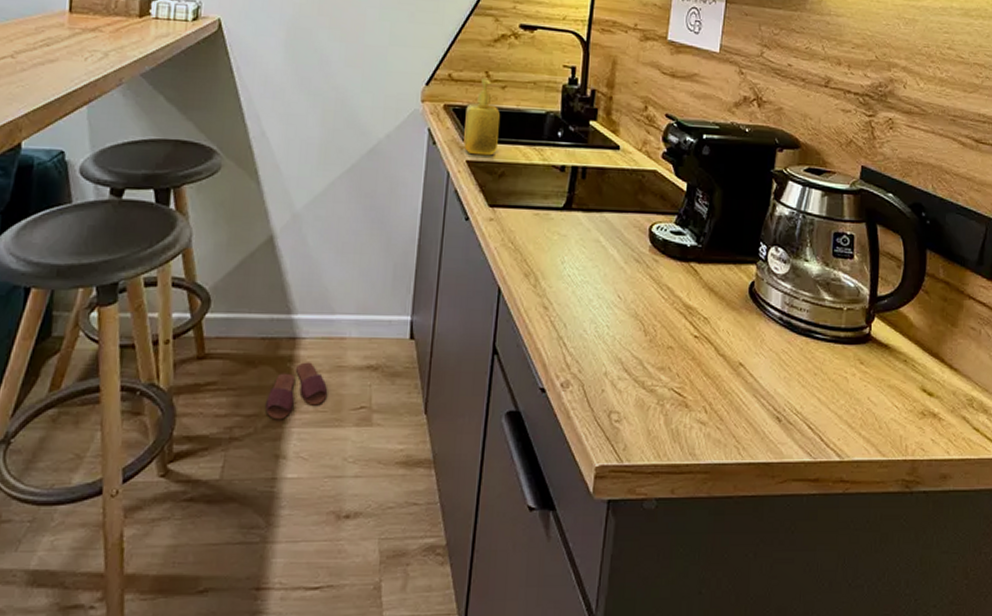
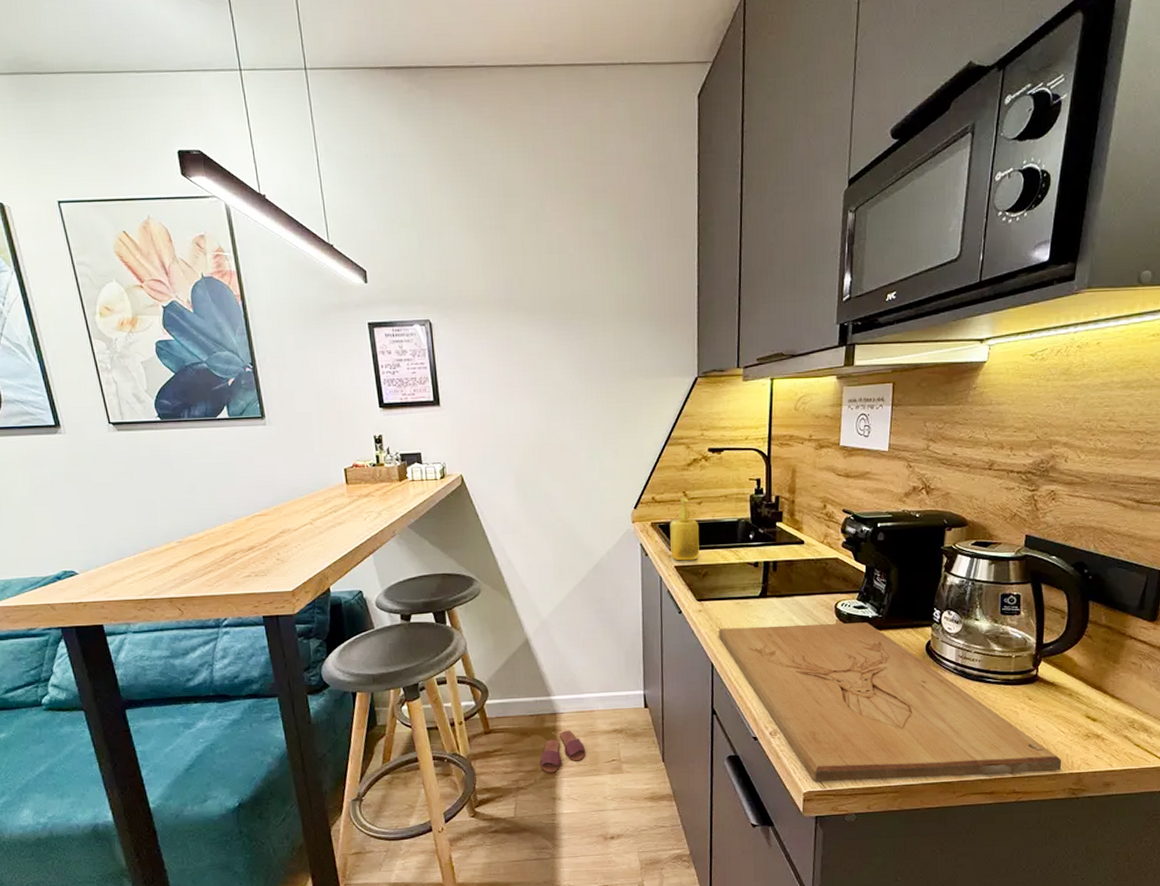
cutting board: none [511,244,895,457] -> present [719,622,1062,783]

